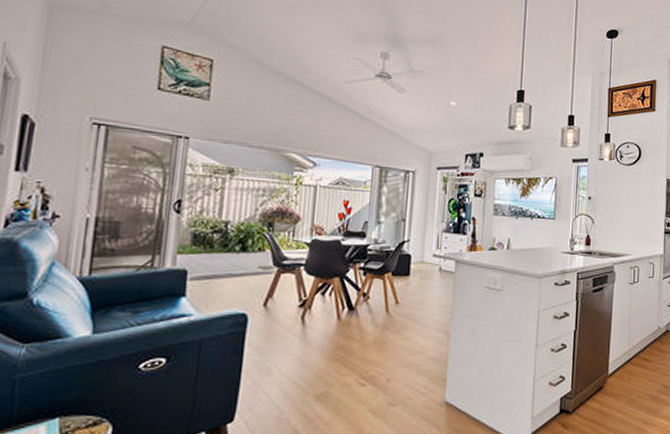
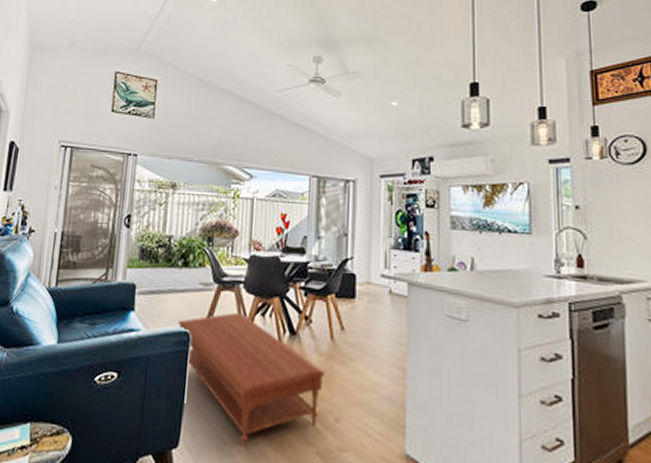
coffee table: none [235,292,379,413] -> present [178,312,324,448]

